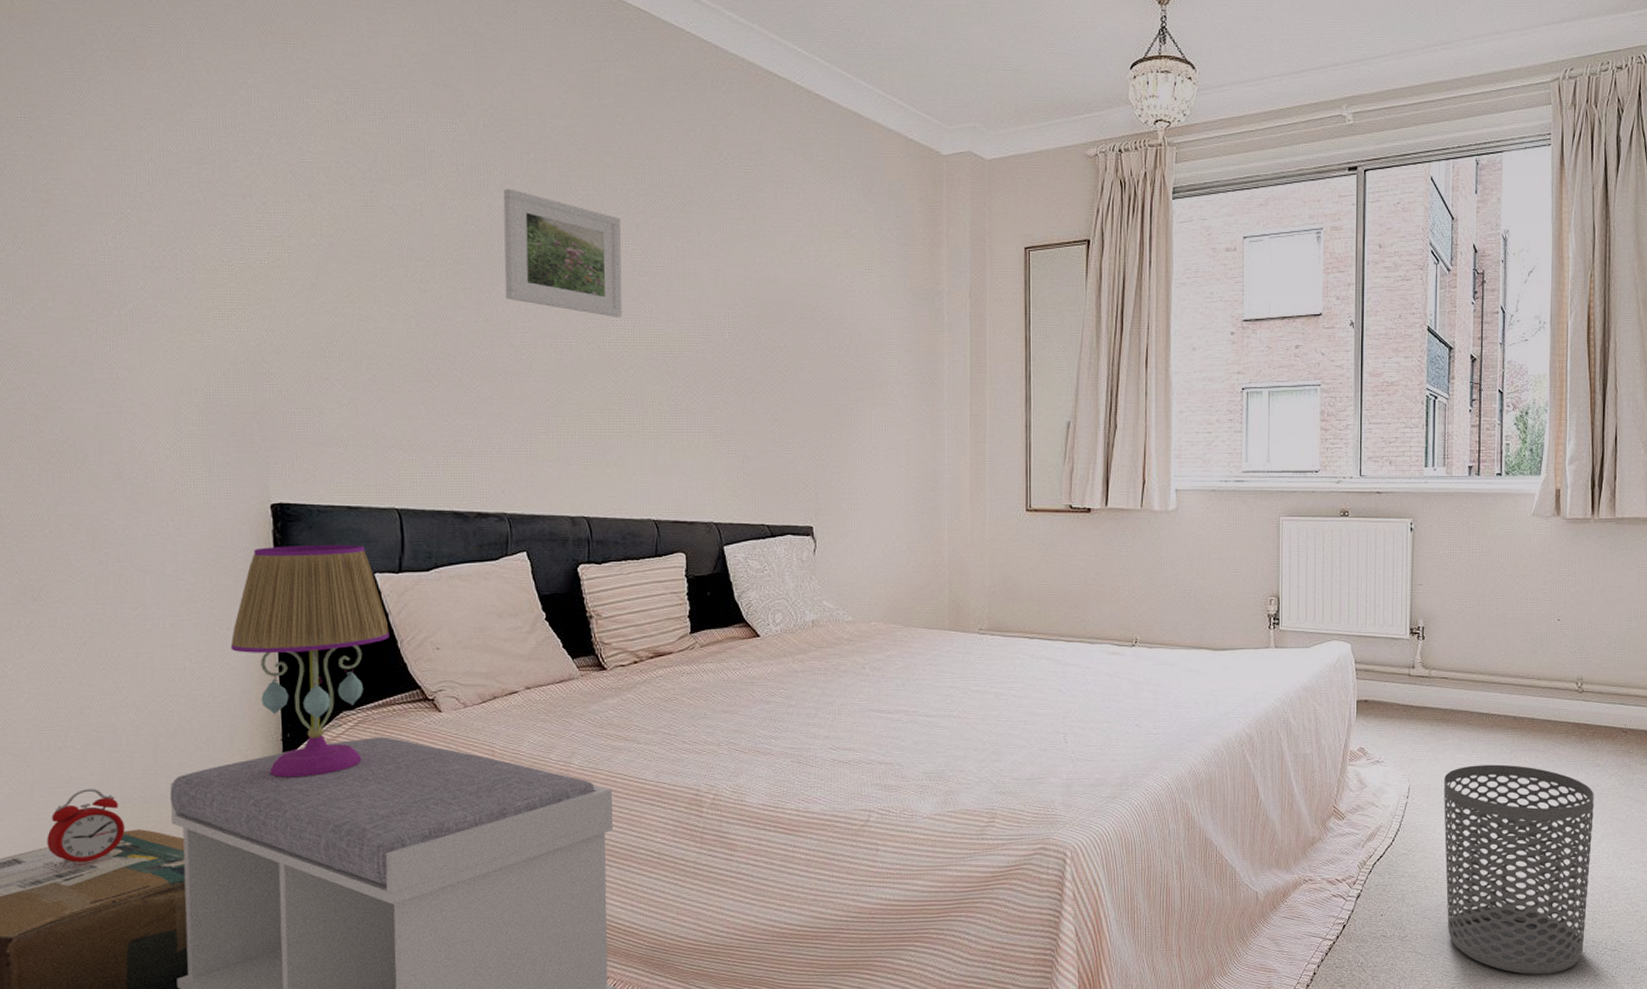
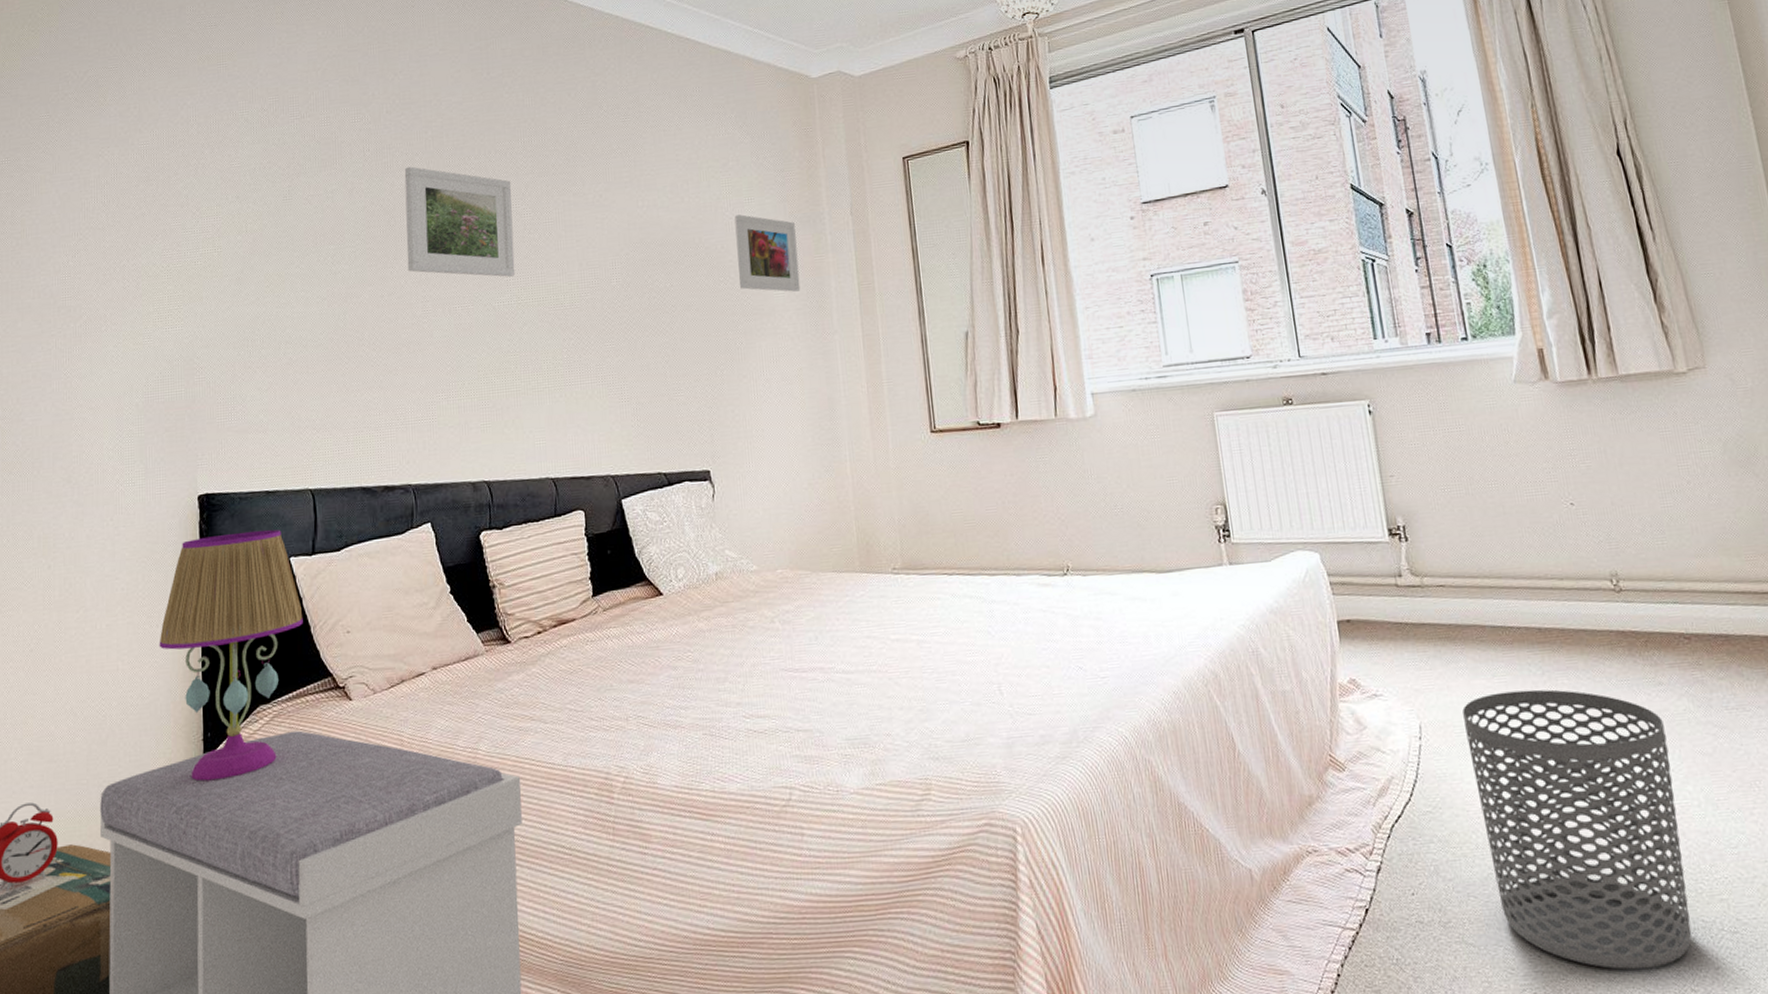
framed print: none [853,283,914,366] -> present [734,214,801,292]

